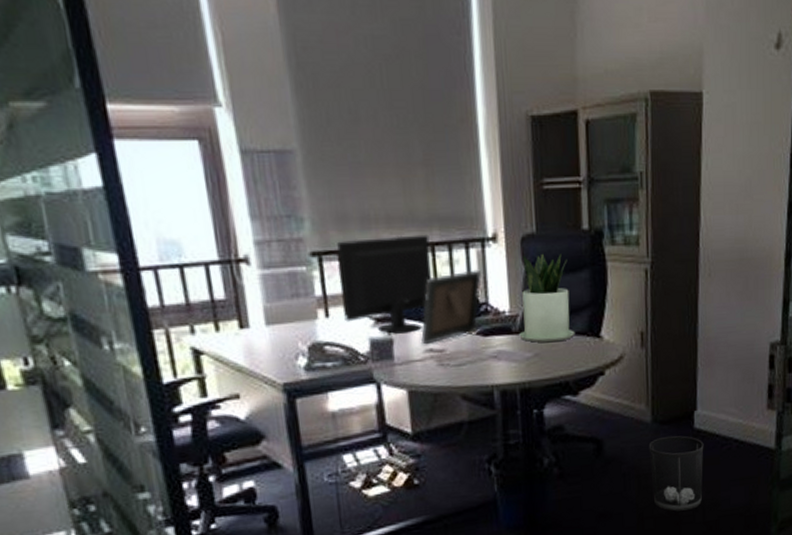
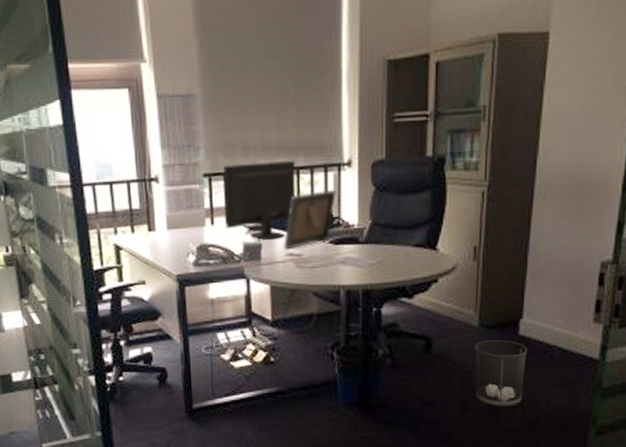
planter: present [519,253,575,343] -> none [365,177,414,253]

